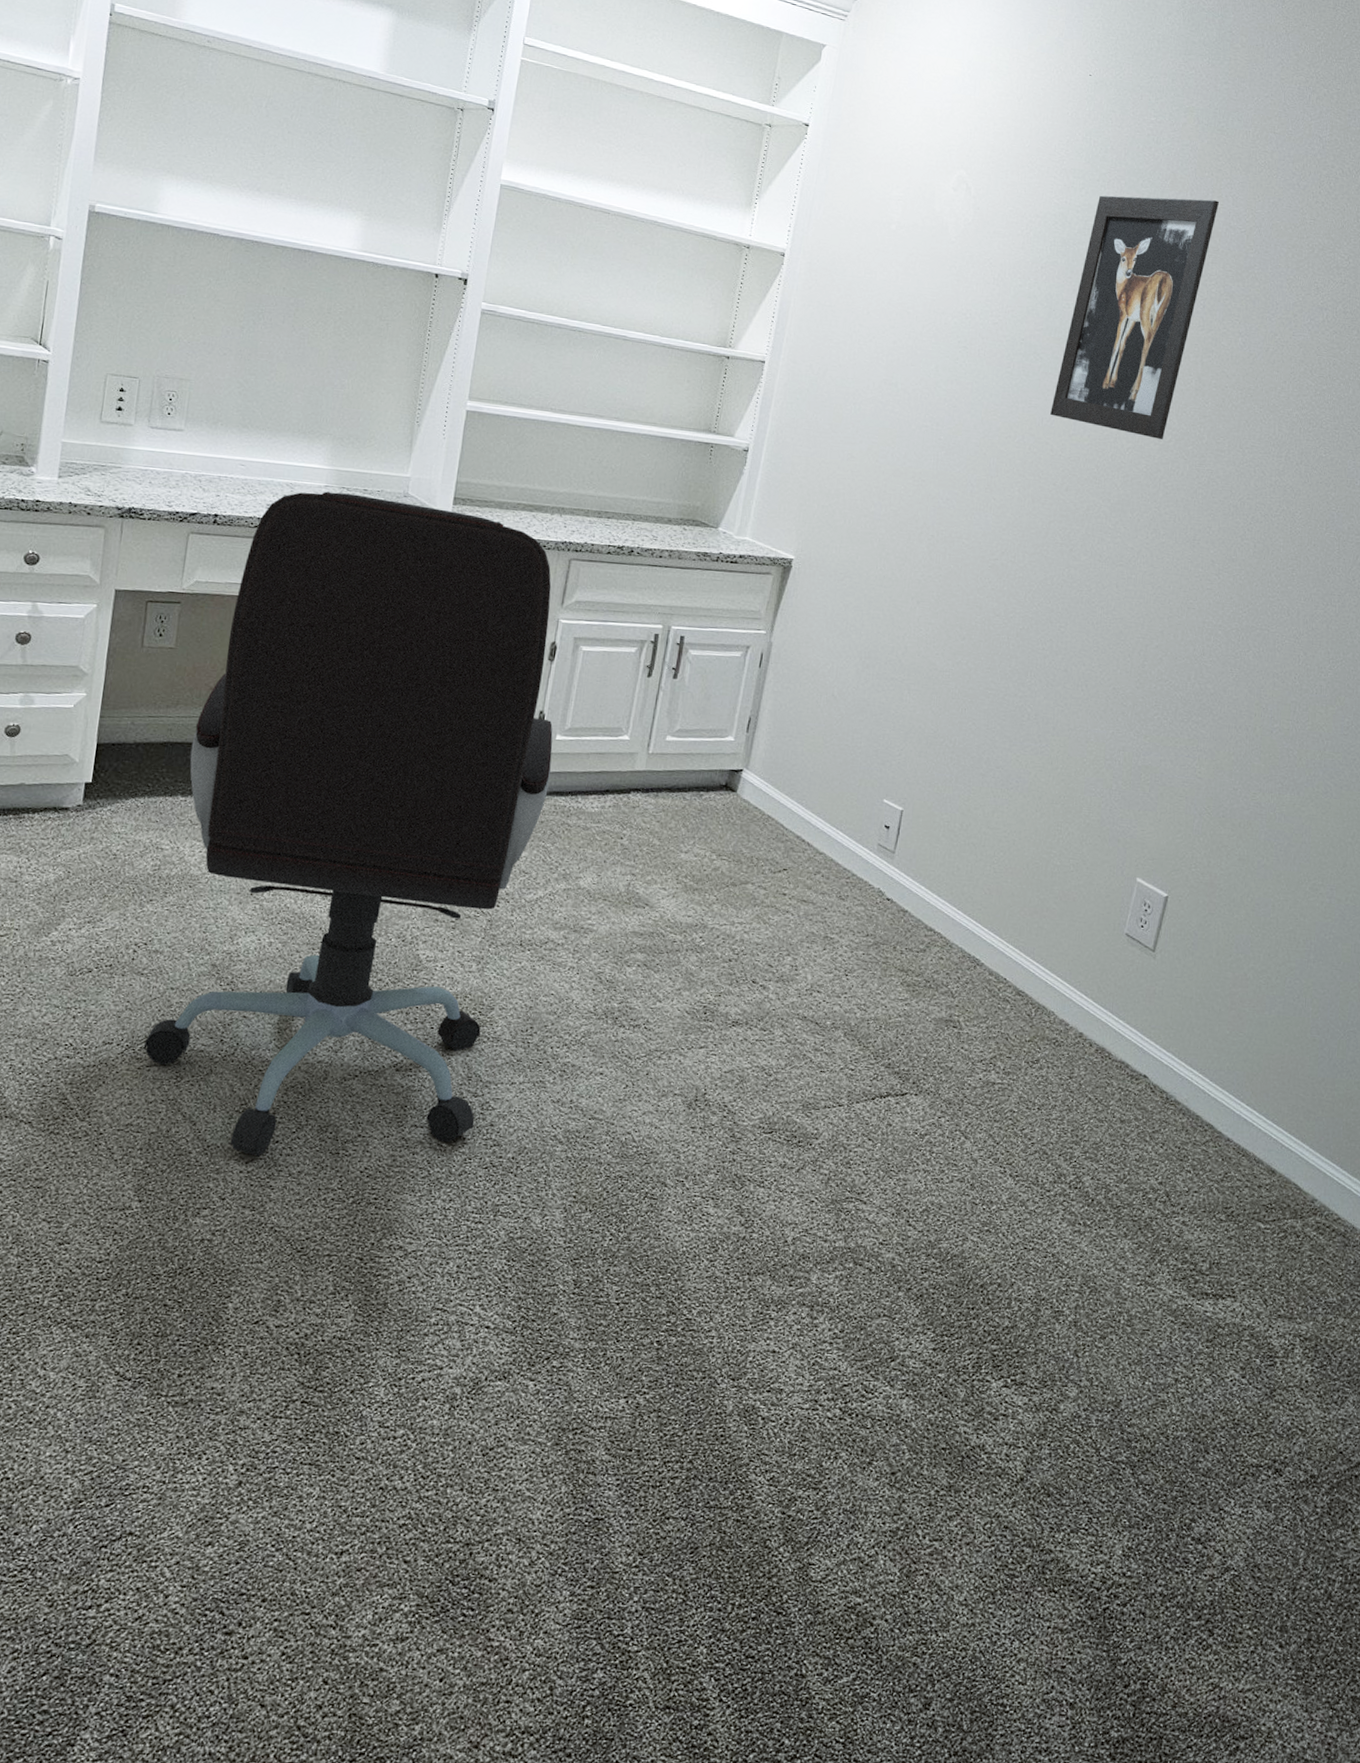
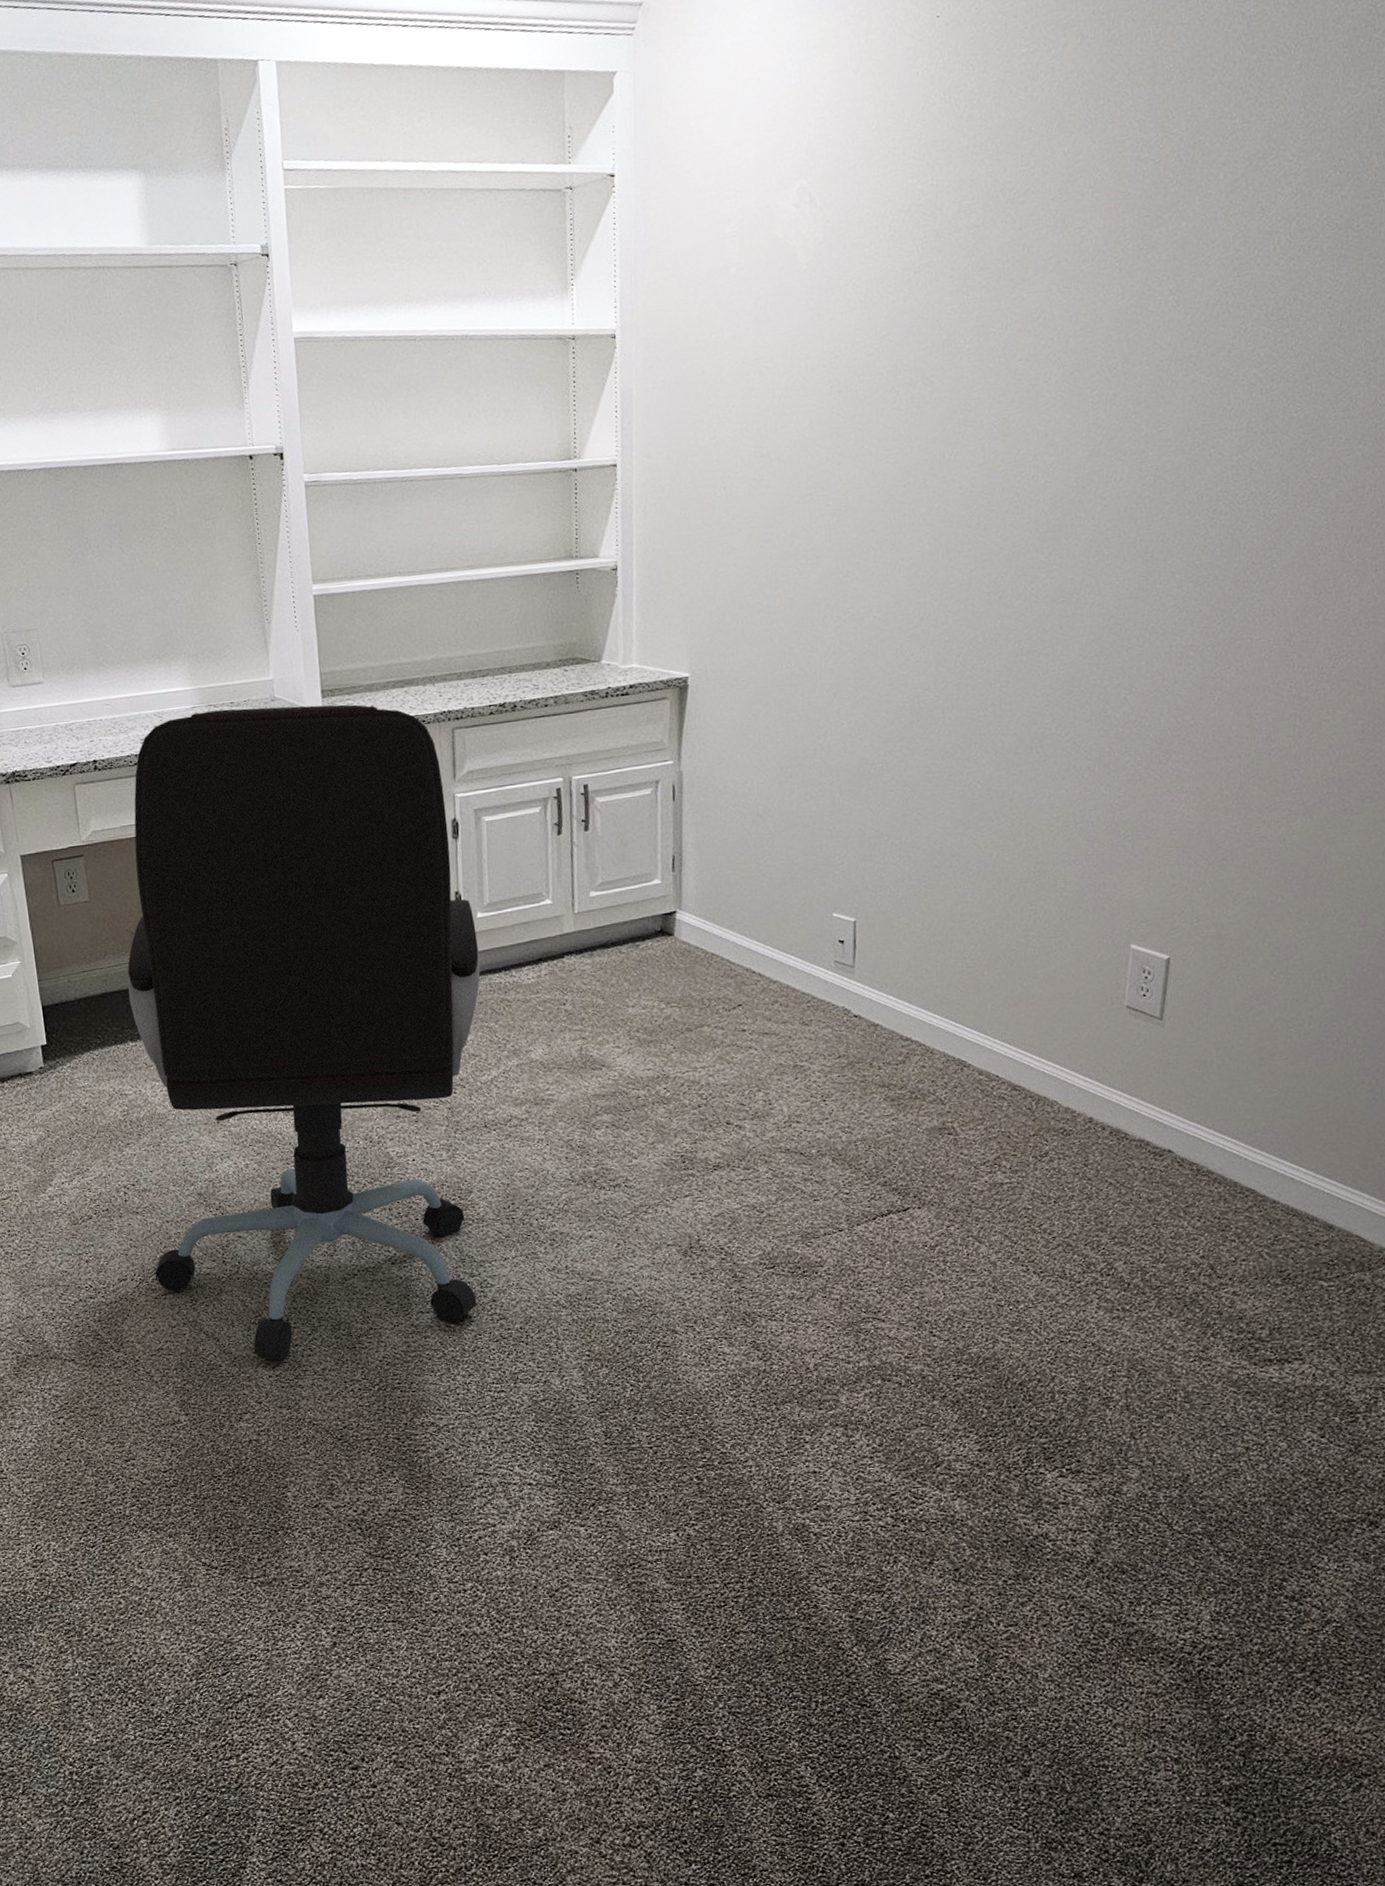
wall art: present [1050,195,1219,439] -> none [952,132,1122,447]

